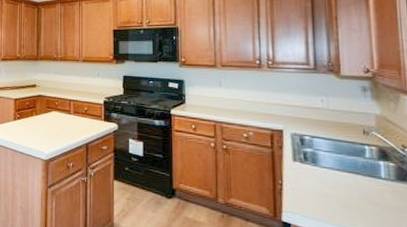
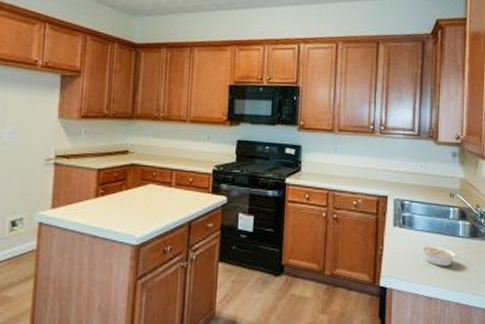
legume: none [329,184,383,211] -> present [420,245,458,267]

